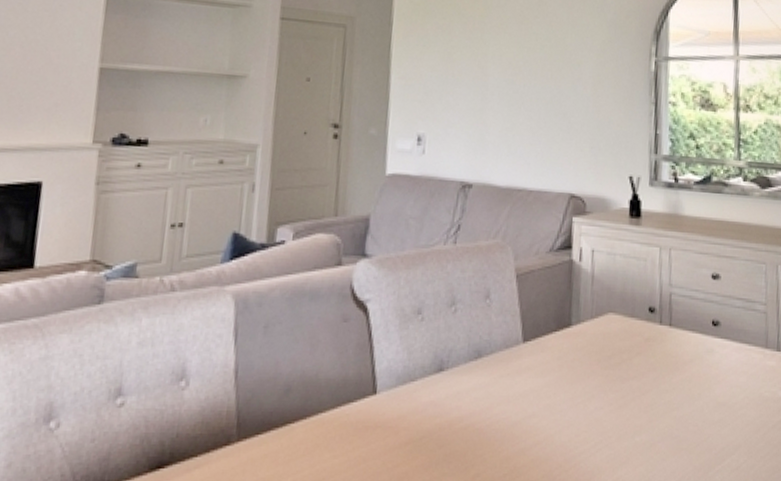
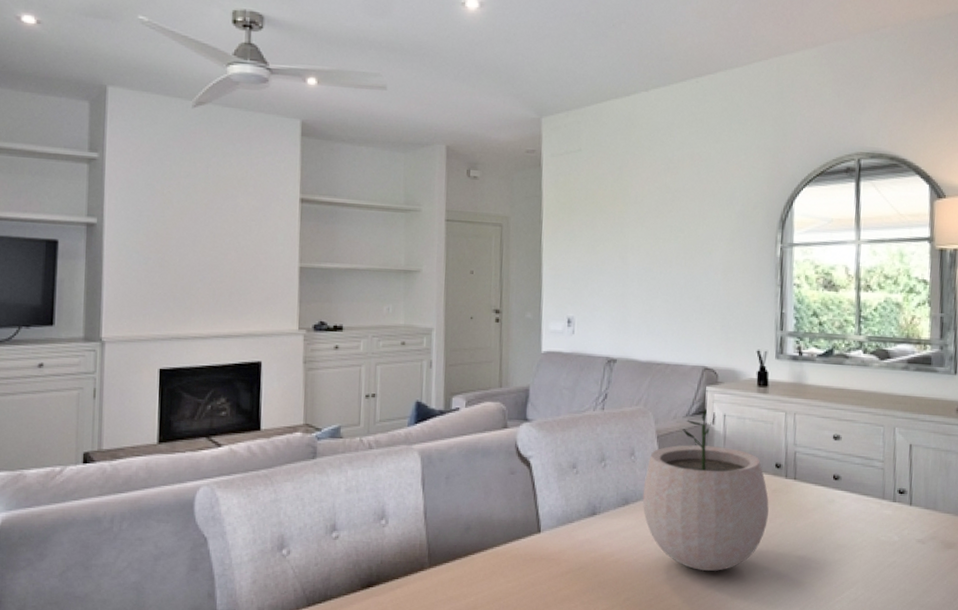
plant pot: none [498,242,642,437] -> present [642,408,769,571]

